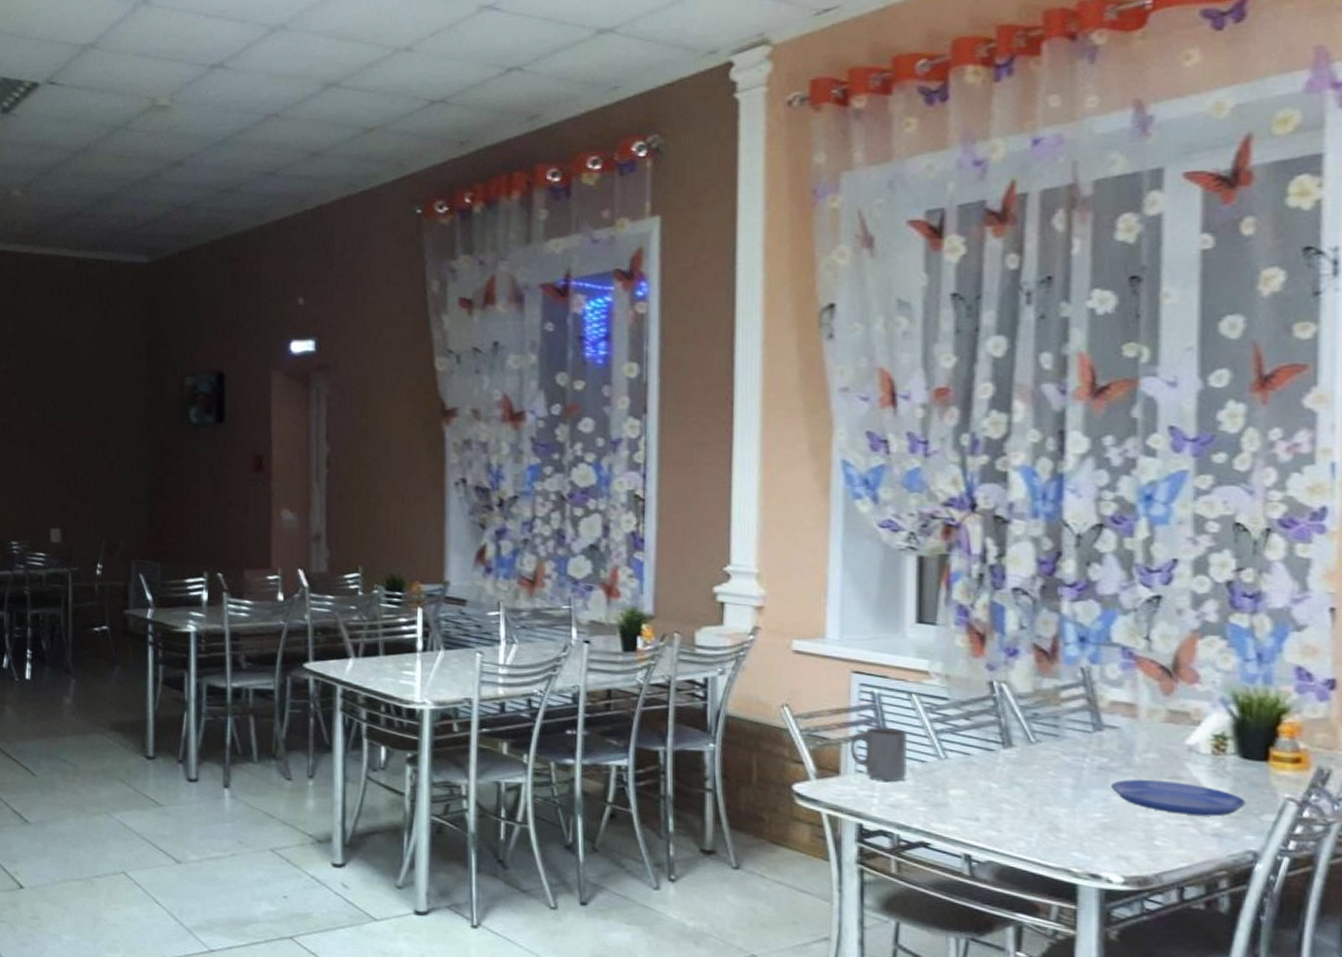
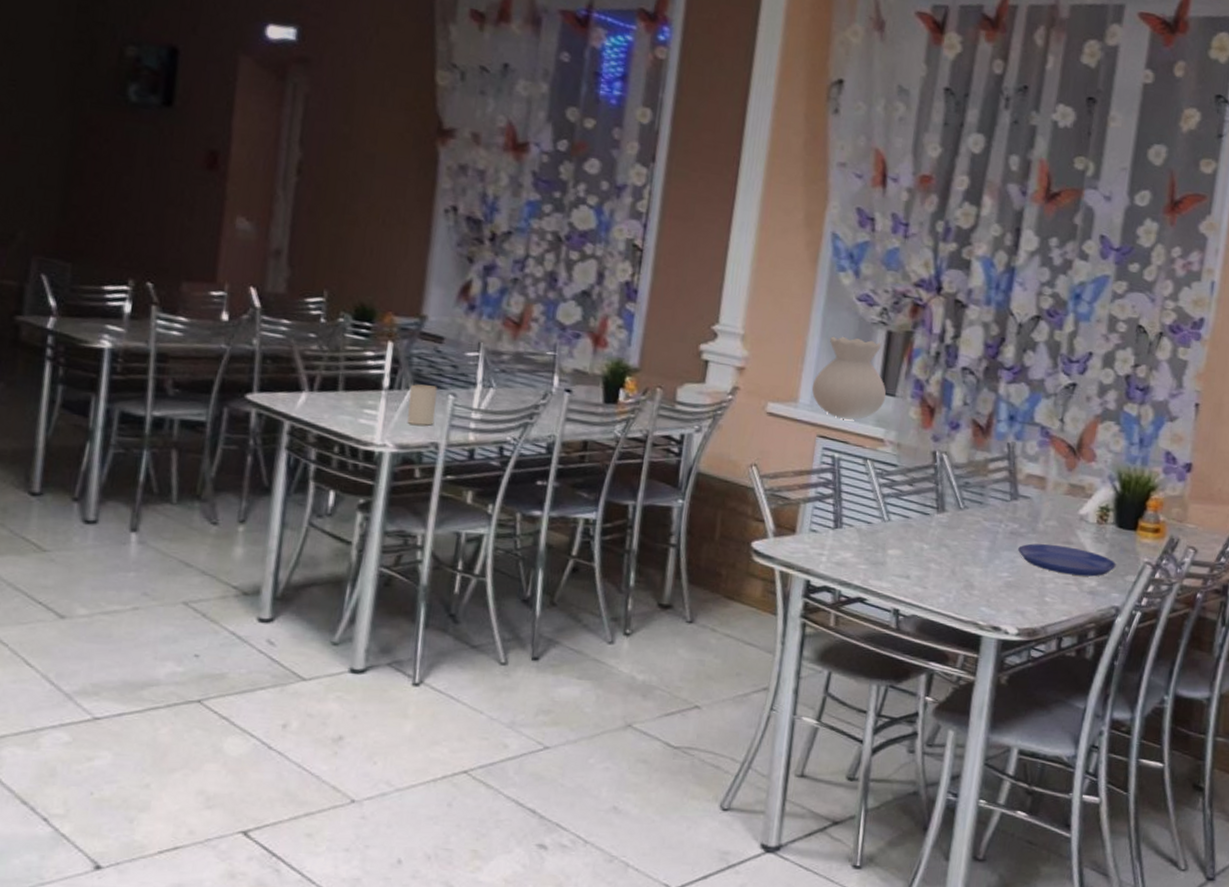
cup: none [441,645,466,683] -> present [407,384,437,426]
money bag: none [840,566,926,653] -> present [812,336,887,420]
cup: present [850,726,908,782] -> none [807,489,859,541]

